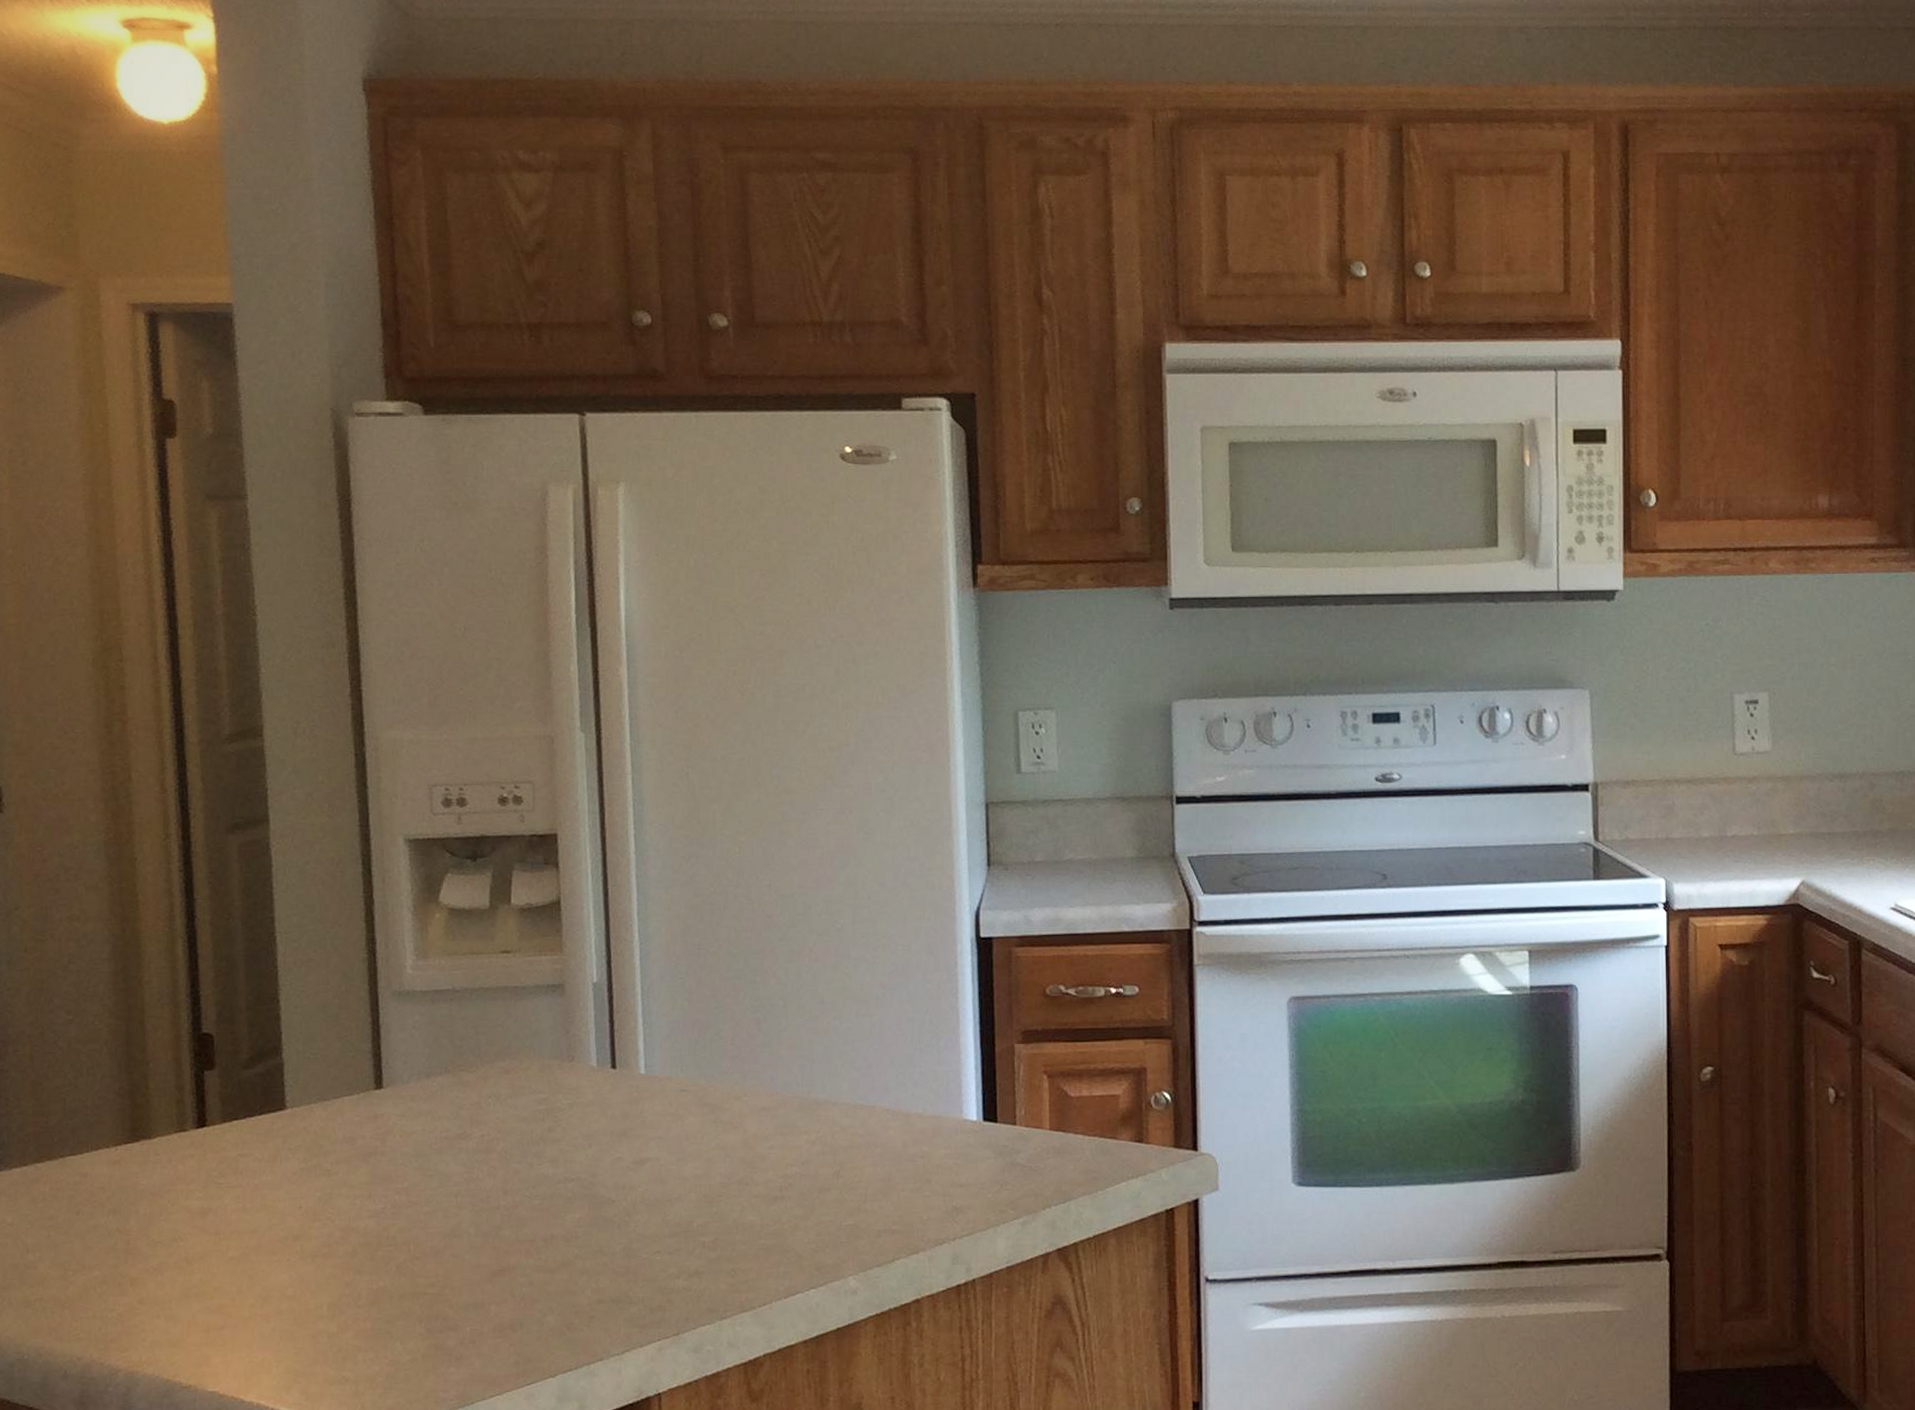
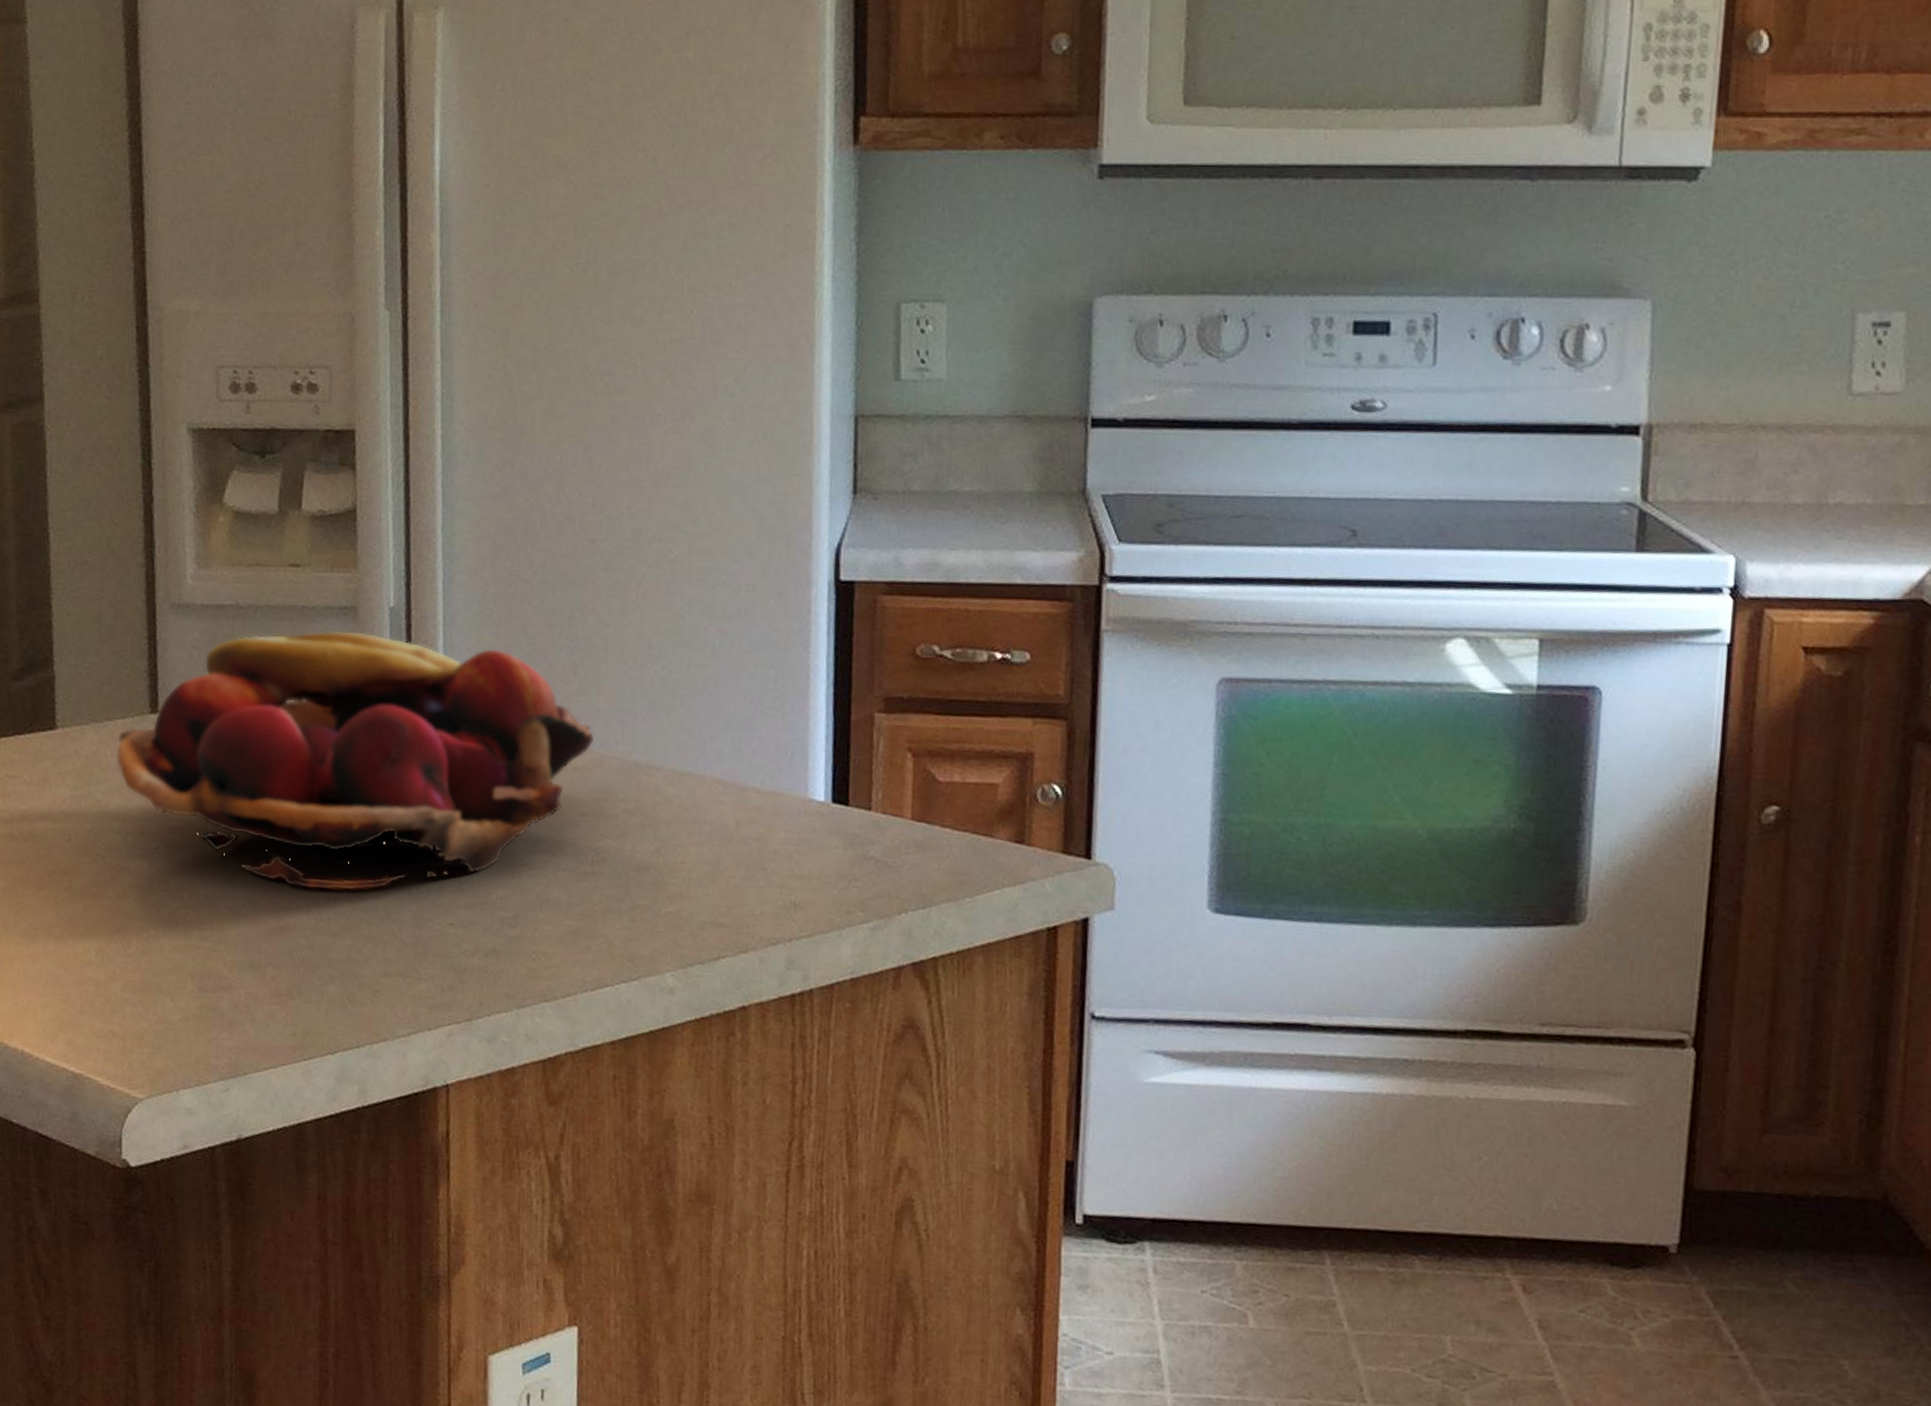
fruit basket: none [343,1005,779,1232] -> present [116,630,595,891]

